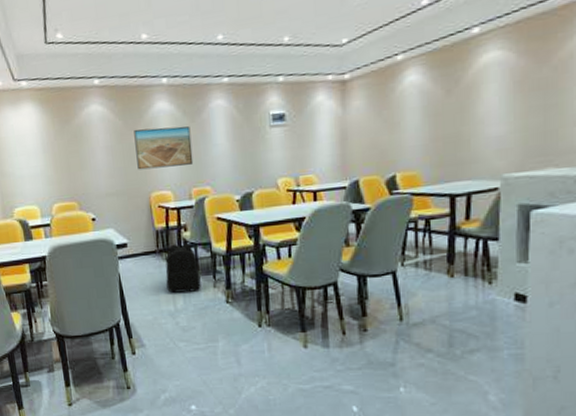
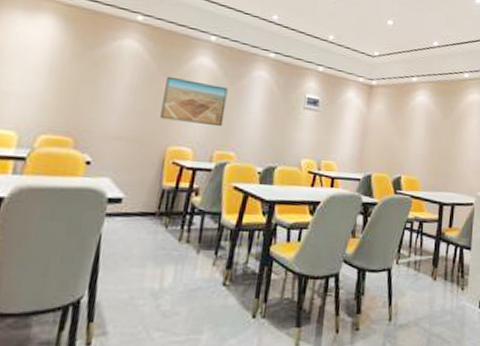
backpack: present [165,243,201,293] -> none [157,208,202,268]

